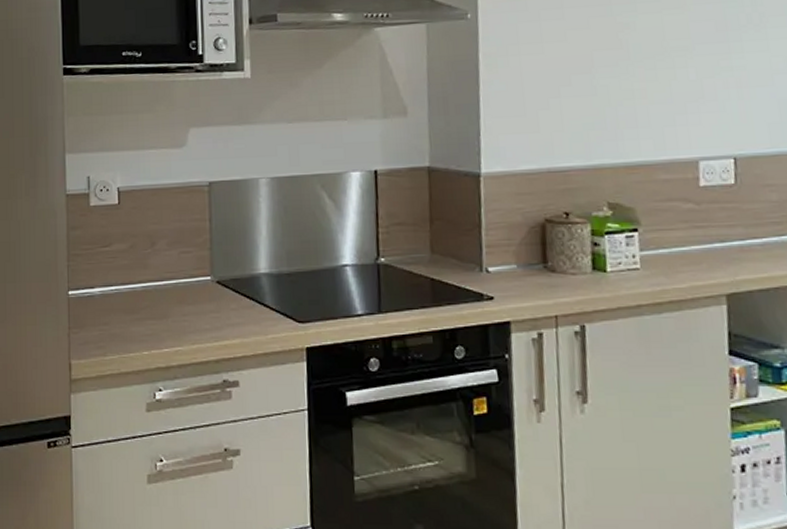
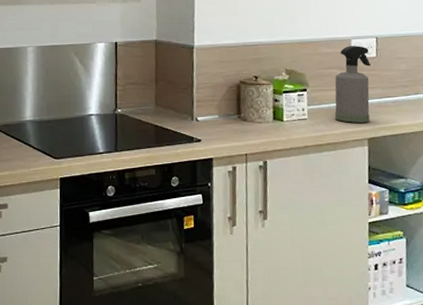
spray bottle: none [677,169,729,273] -> present [335,46,372,123]

